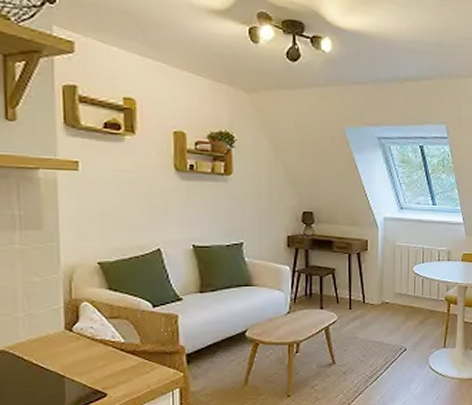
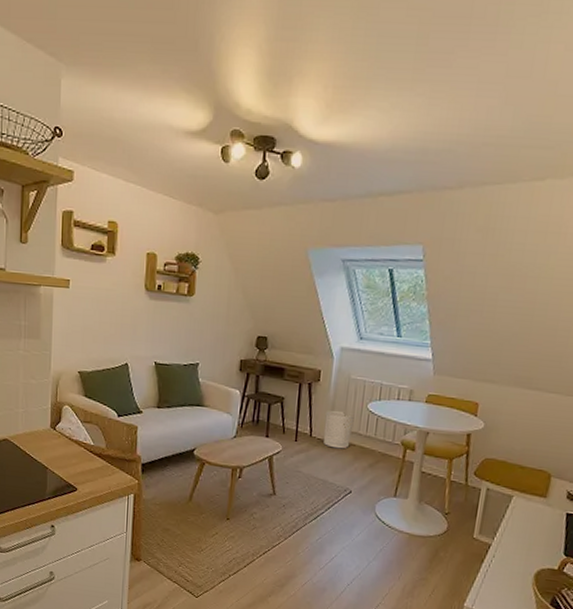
waste bin: none [375,276,402,311] -> present [323,410,355,449]

